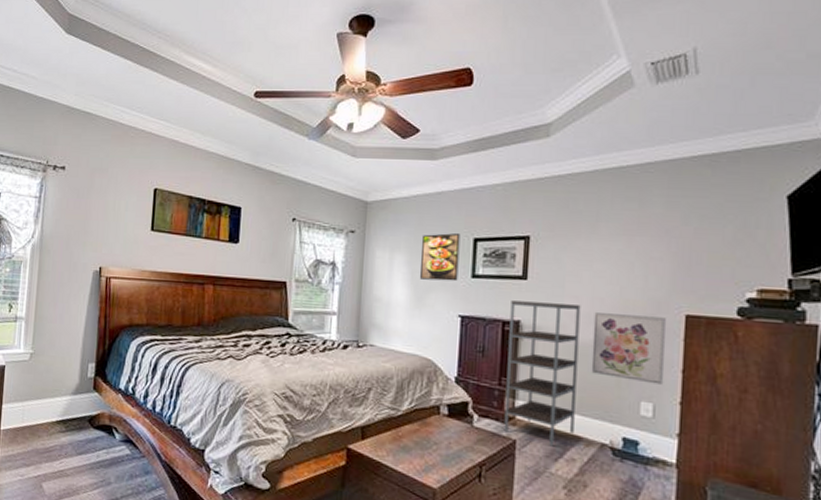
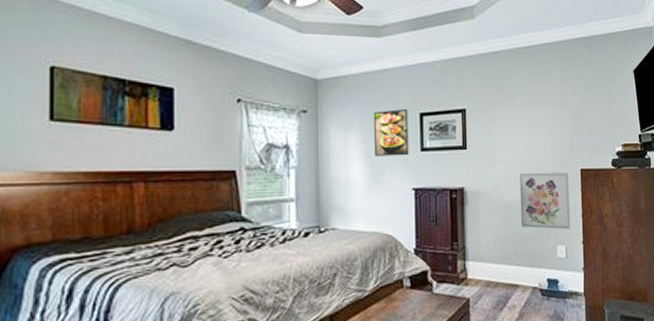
shelving unit: present [503,300,581,447] -> none [455,169,513,298]

